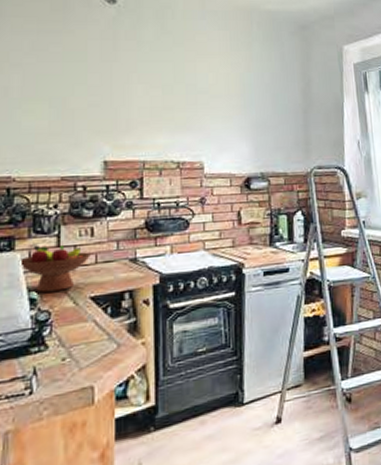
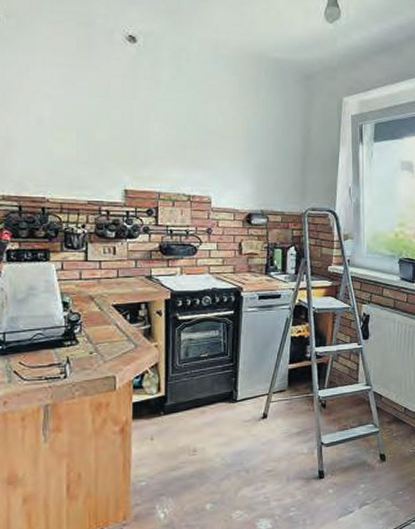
fruit bowl: present [18,244,90,293] -> none [53,258,113,298]

